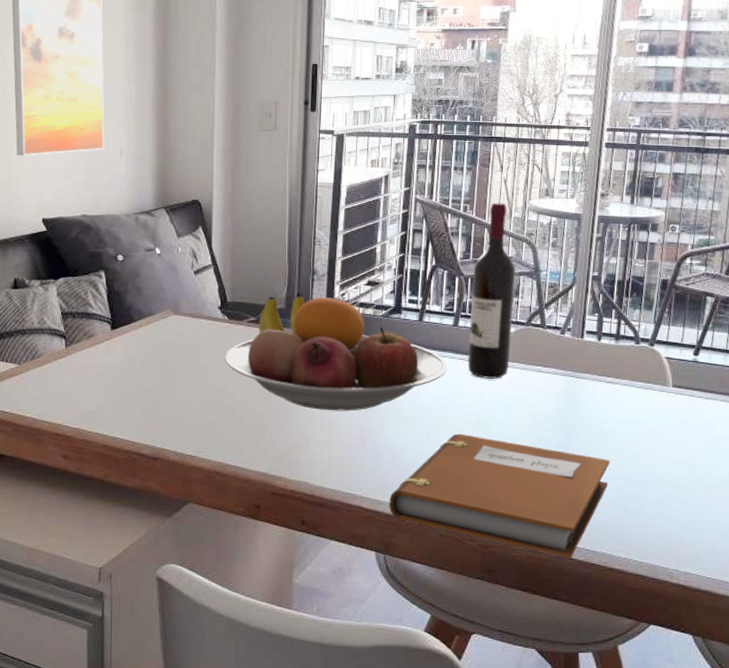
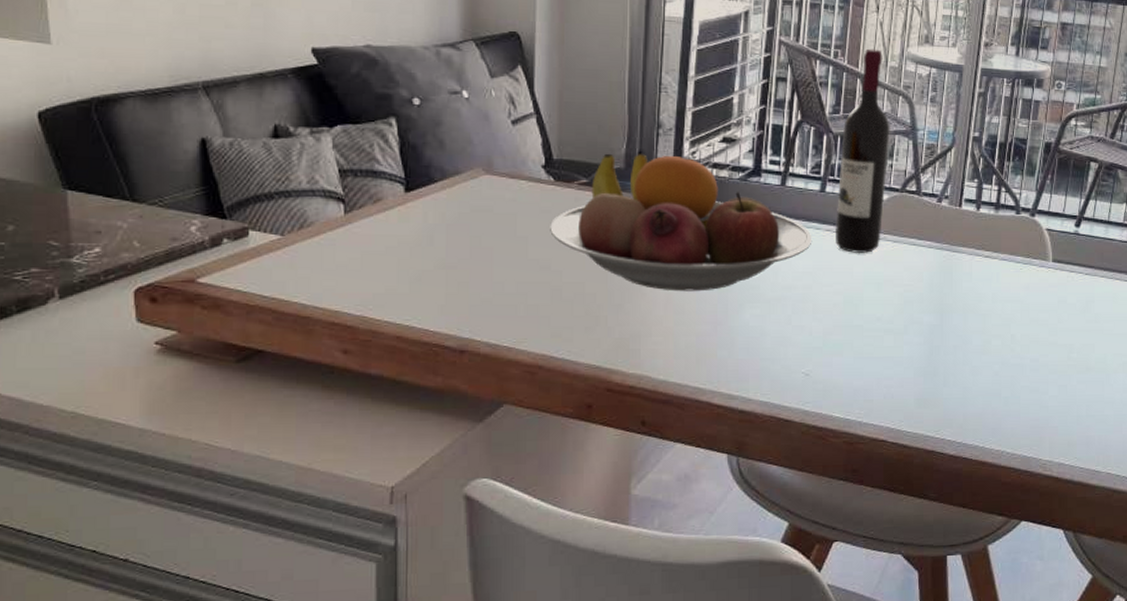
notebook: present [389,433,610,558] -> none [744,316,986,453]

